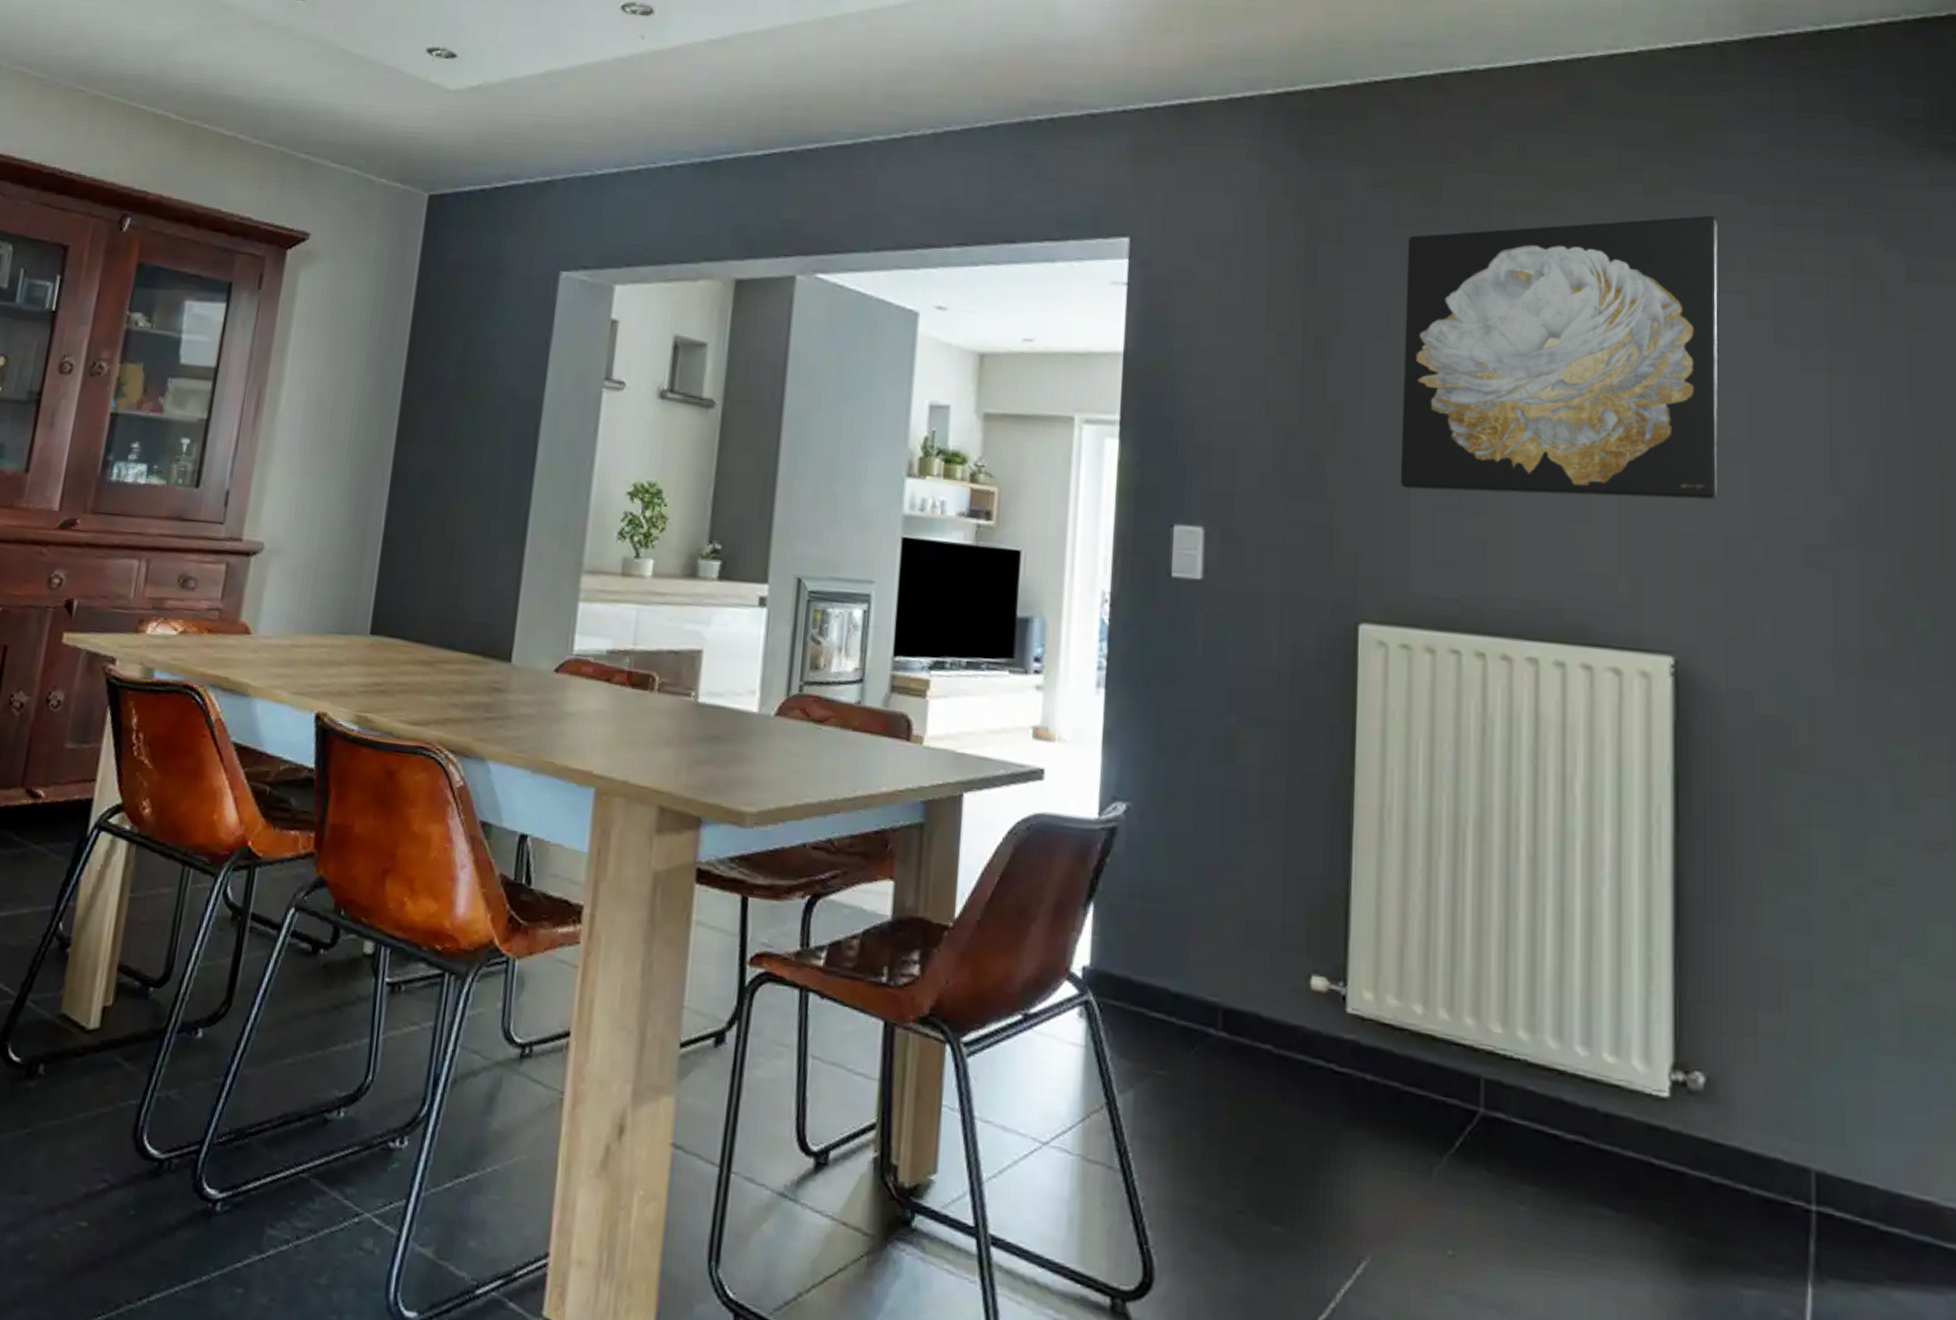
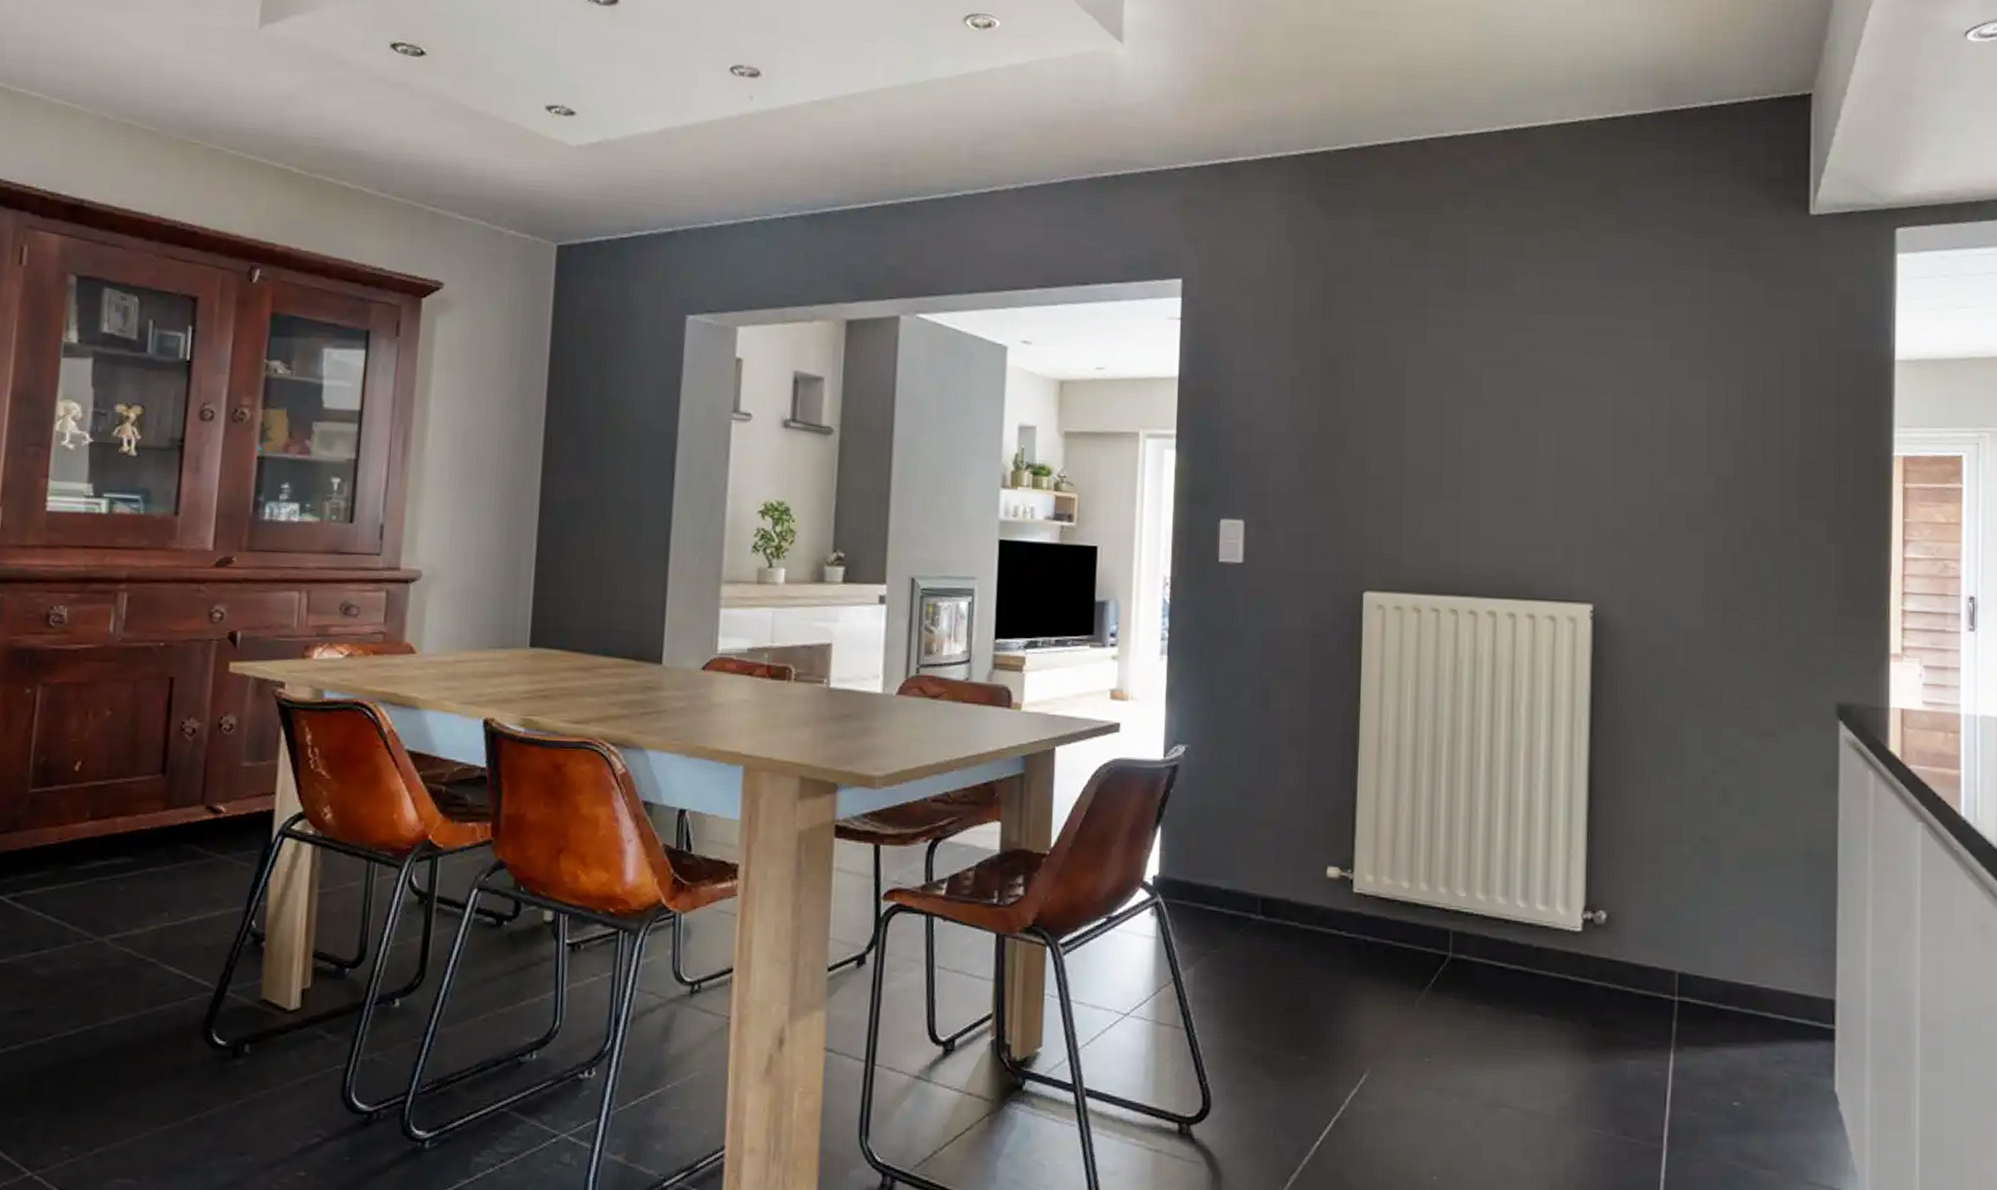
wall art: present [1400,215,1718,500] -> none [1395,256,1633,483]

